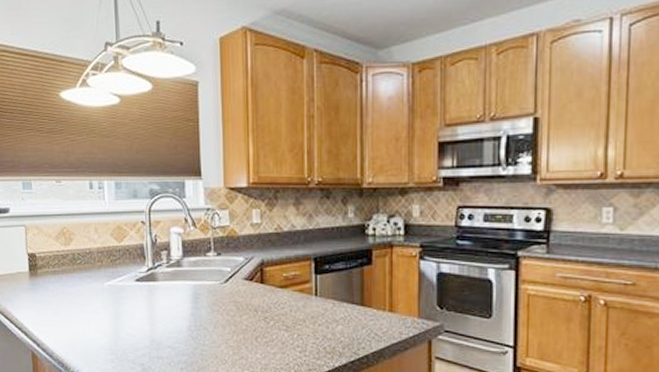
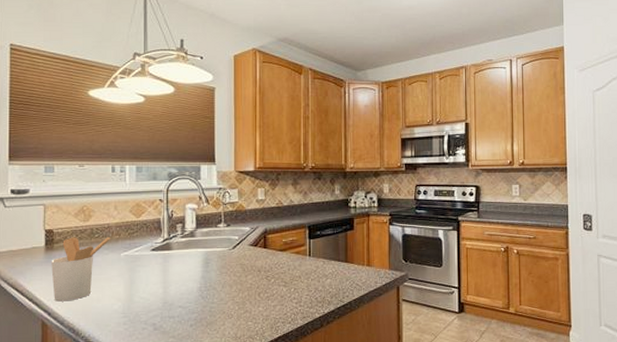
utensil holder: none [36,262,92,333] -> present [51,236,110,302]

